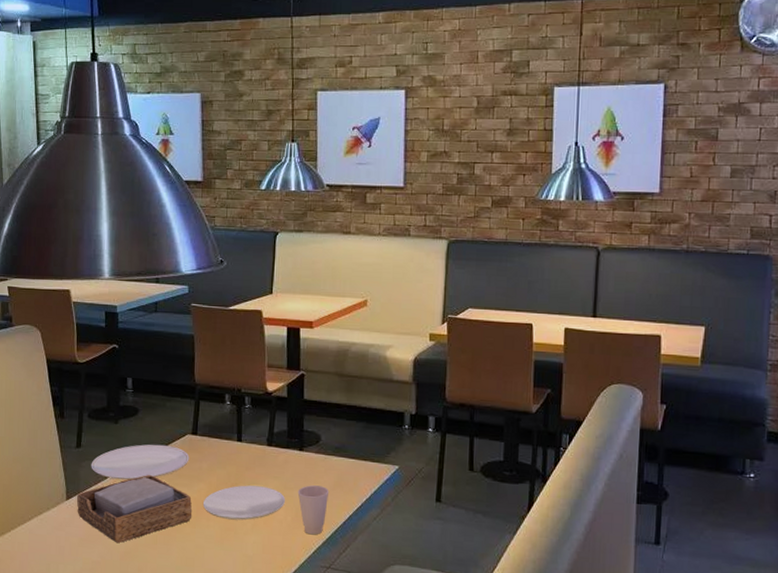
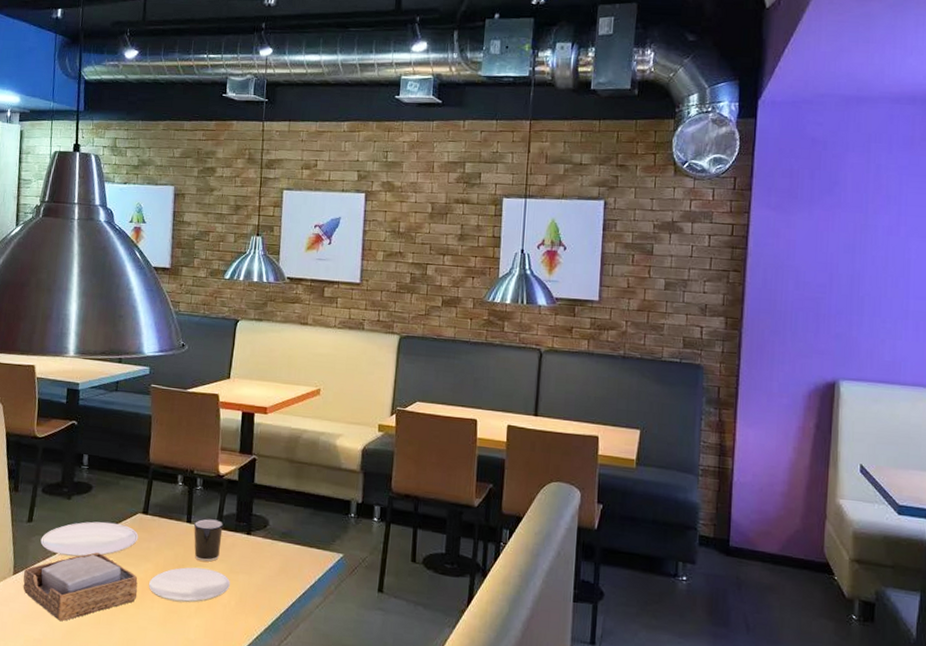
mug: none [244,436,275,480] -> present [193,518,223,562]
cup: present [297,485,330,535] -> none [242,570,274,621]

